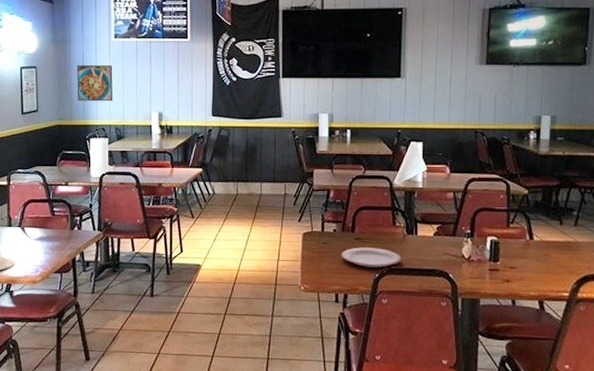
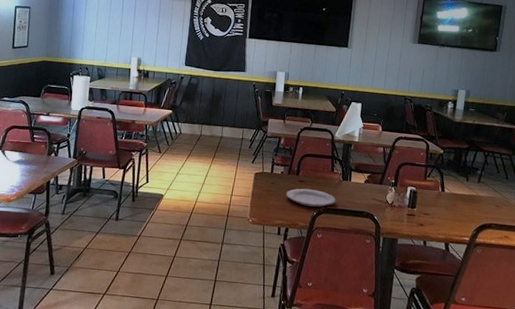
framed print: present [77,65,114,101] -> none [65,10,101,45]

